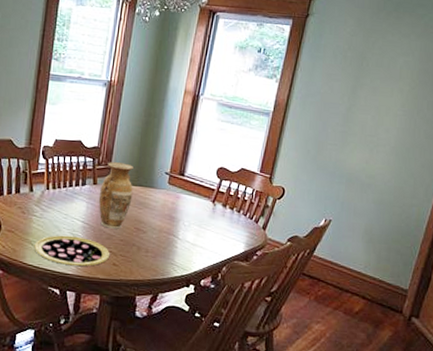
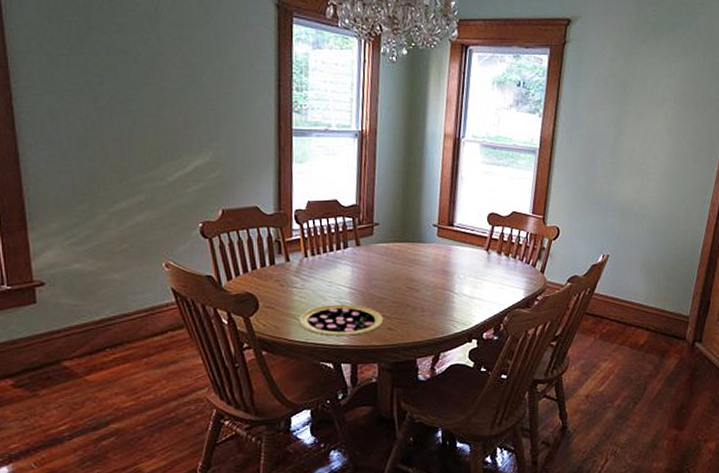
vase: present [98,162,133,229] -> none [363,219,401,291]

